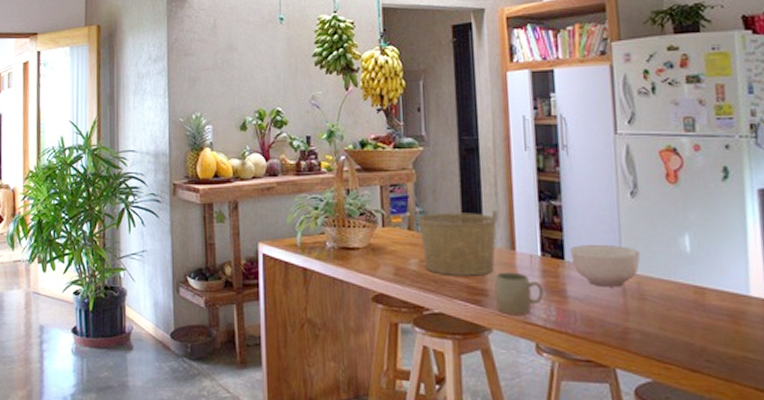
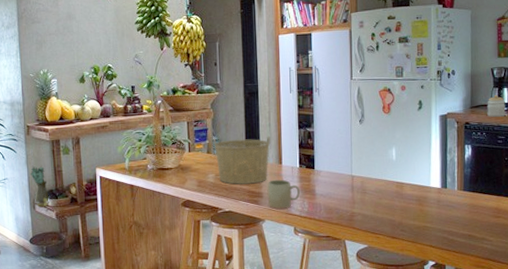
vase: none [175,235,197,291] -> present [30,165,49,208]
bowl: present [570,245,641,287] -> none [319,157,364,186]

